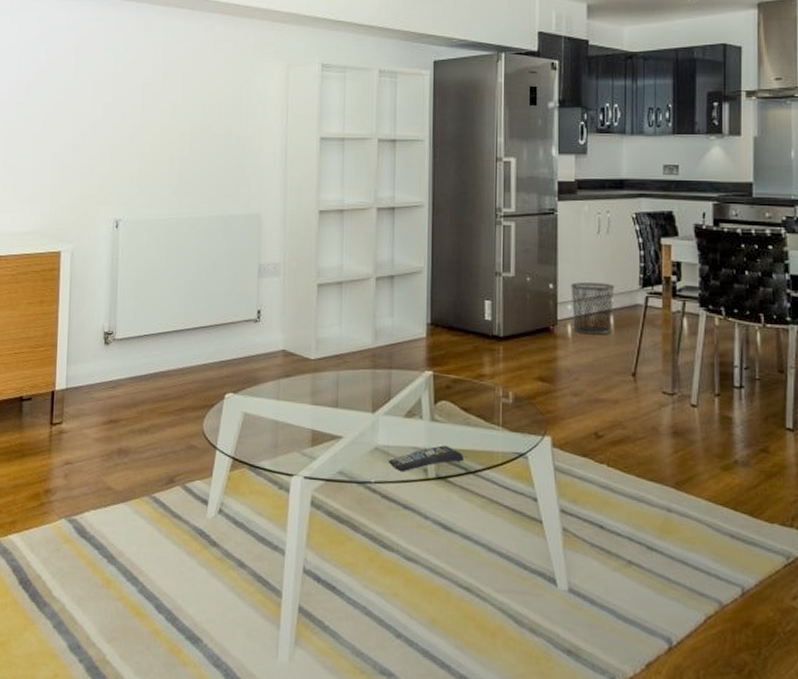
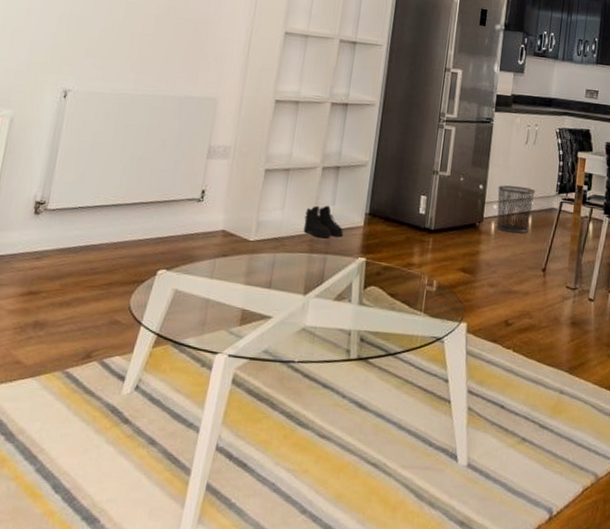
boots: none [363,317,407,353] -> present [303,205,344,239]
remote control: present [388,445,465,472] -> none [313,328,386,353]

